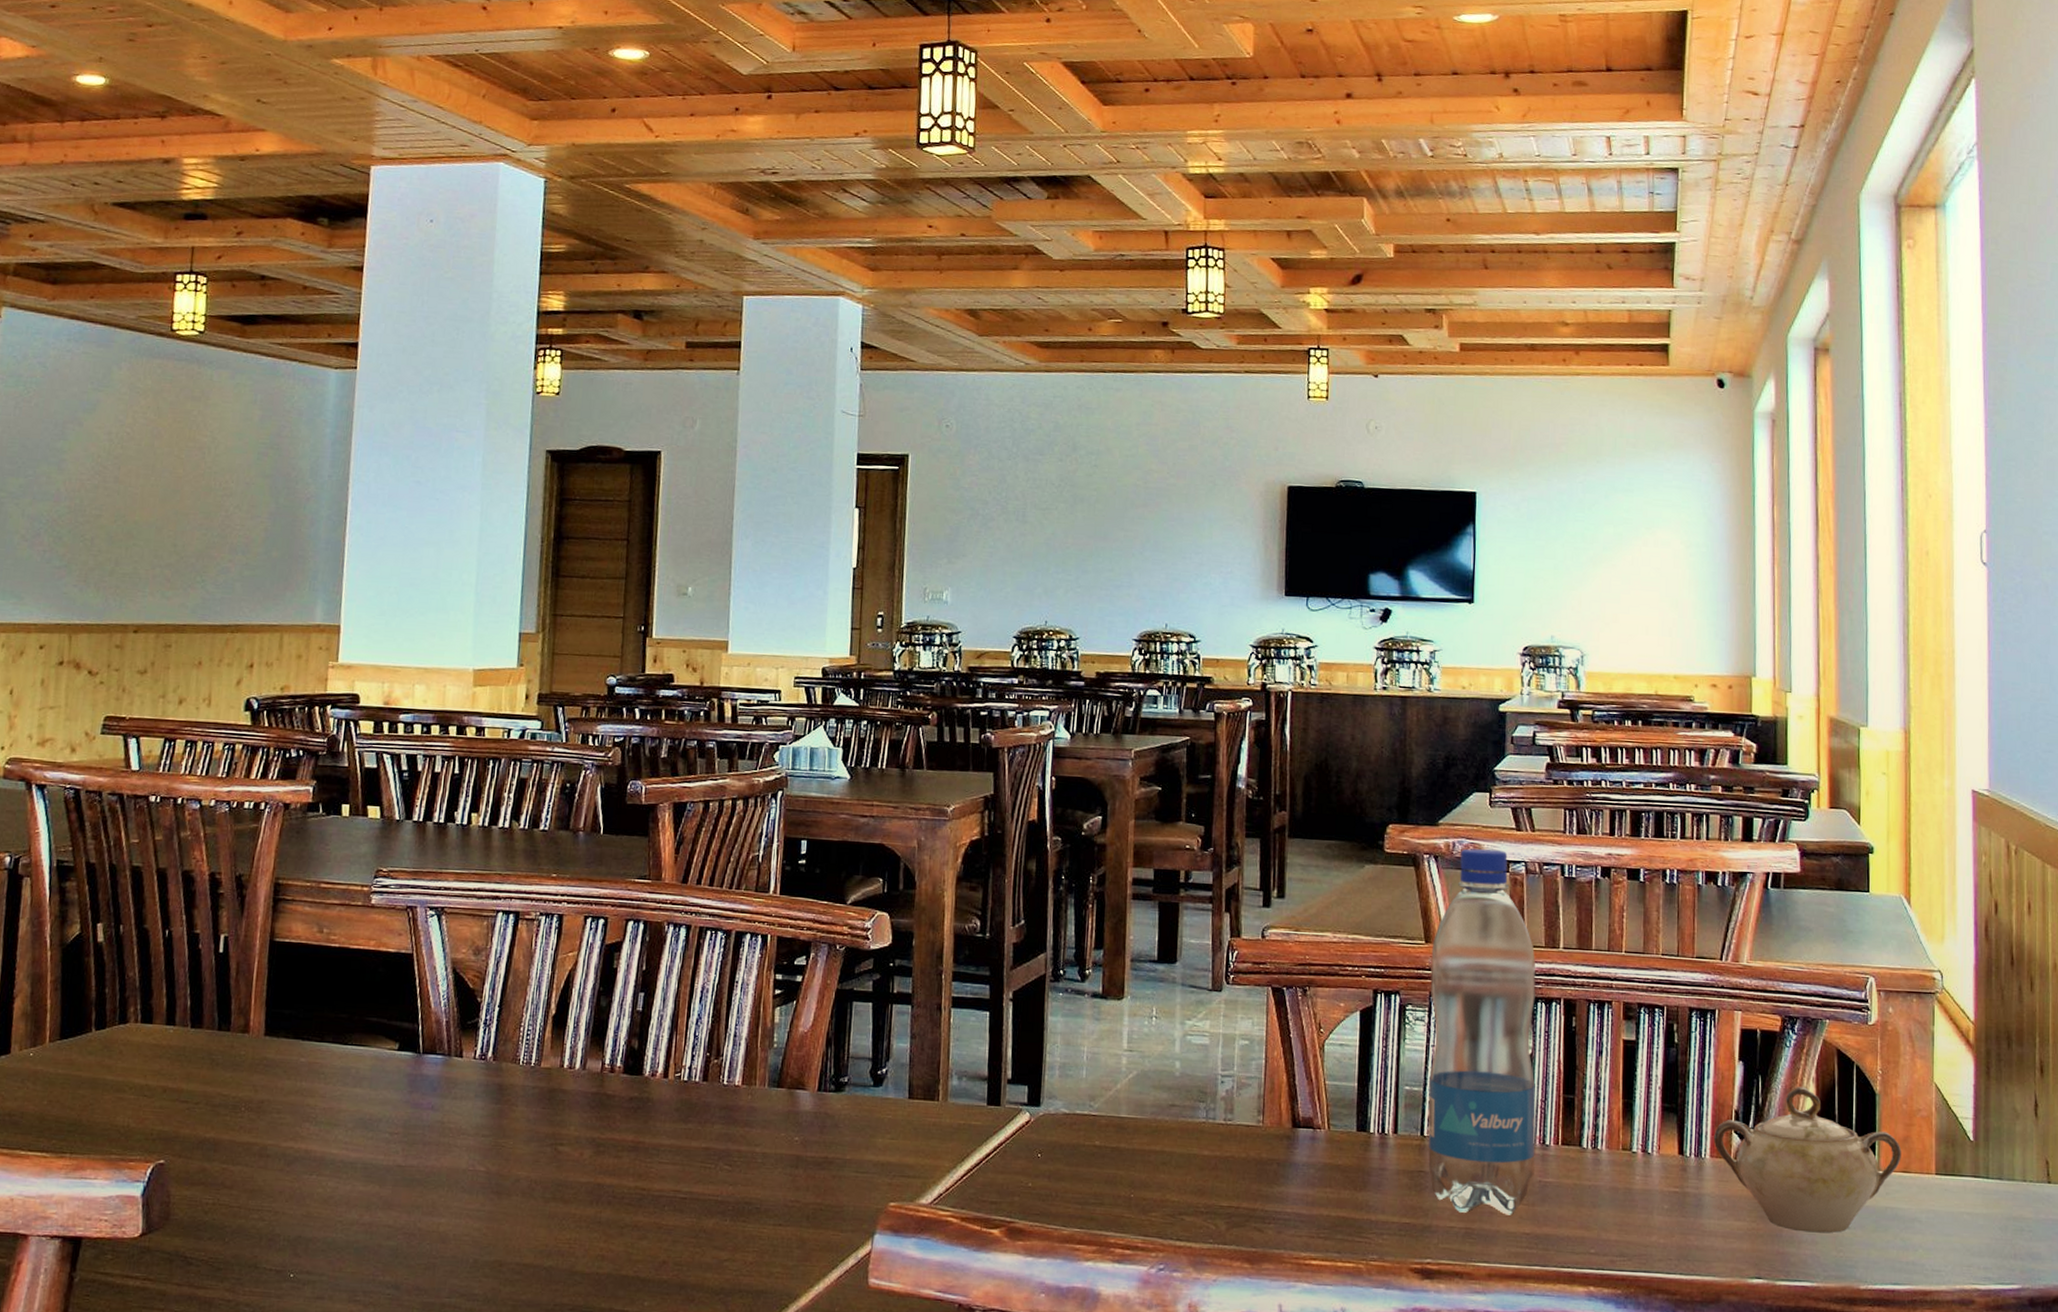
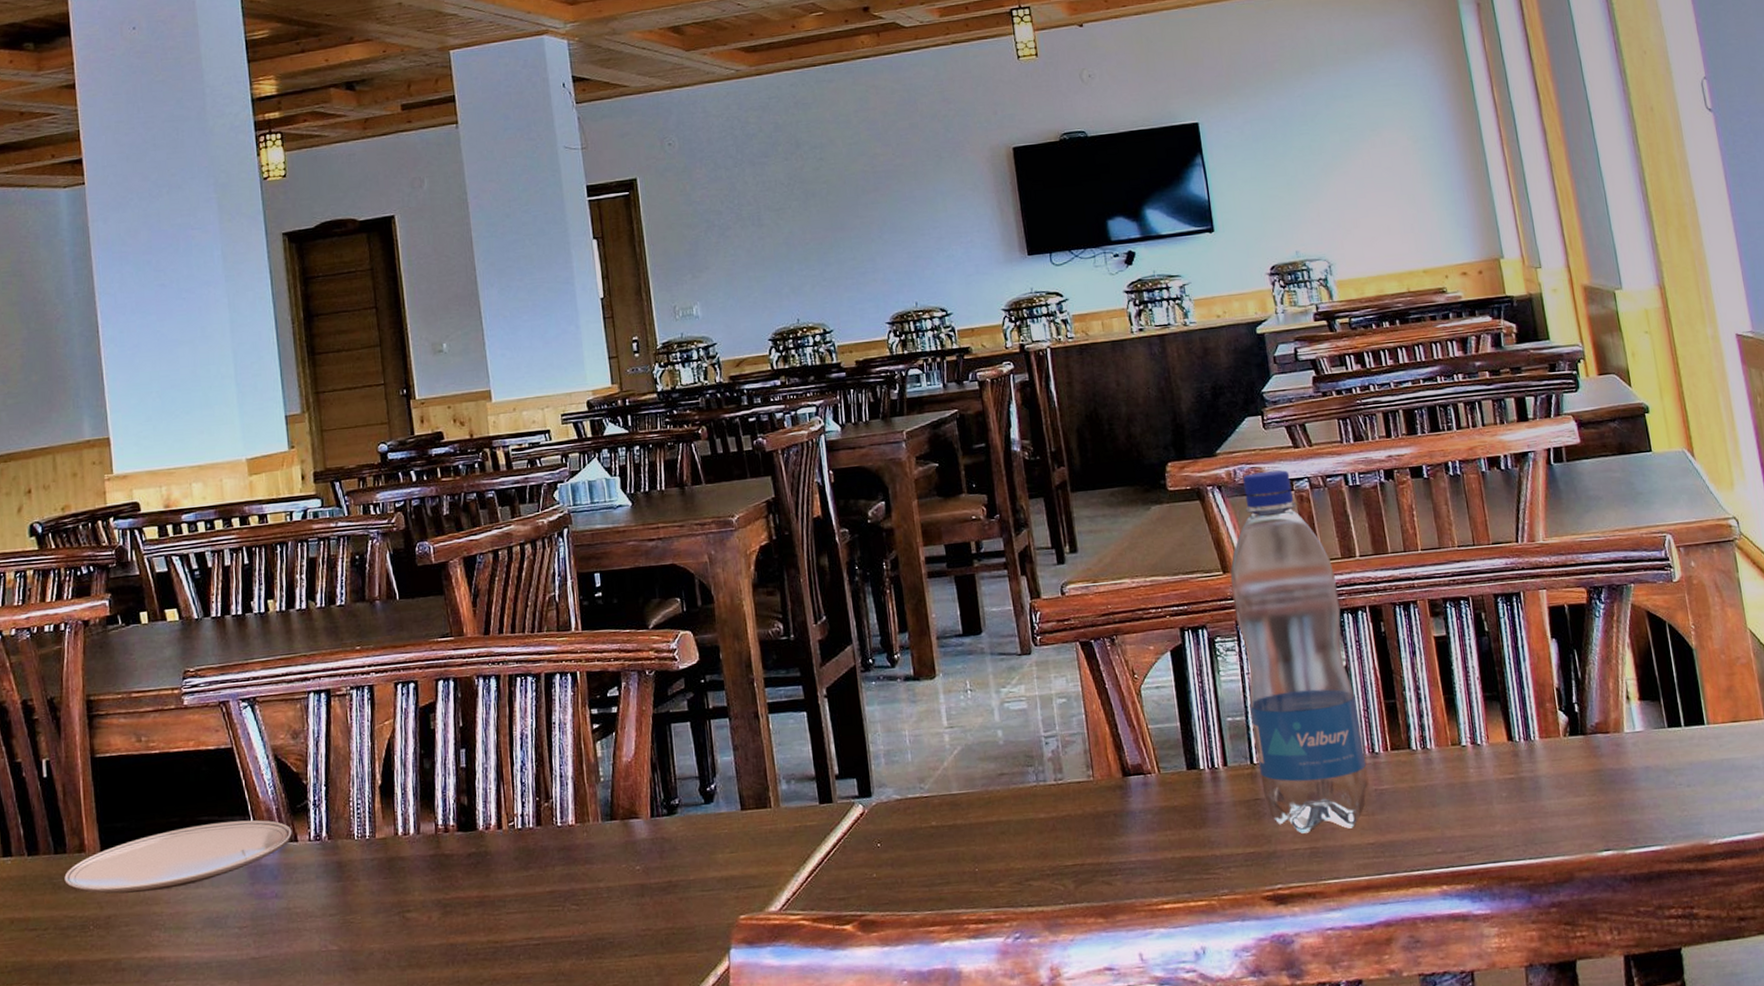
plate: none [223,1025,459,1084] -> present [64,819,292,894]
sugar bowl: present [1713,1086,1902,1233] -> none [1539,654,1729,797]

